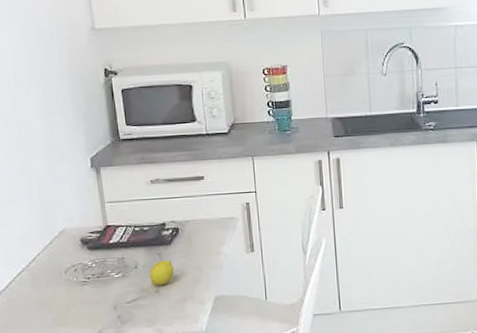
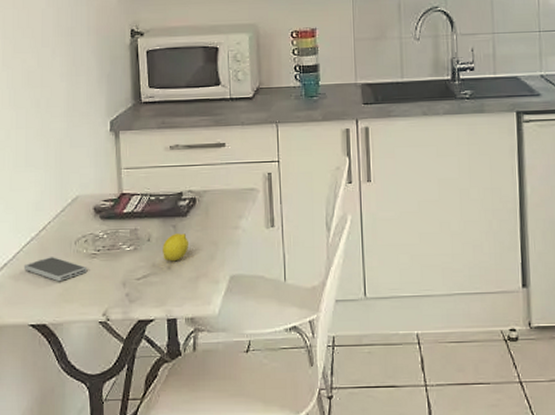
smartphone: none [17,285,80,308] -> present [23,257,88,282]

